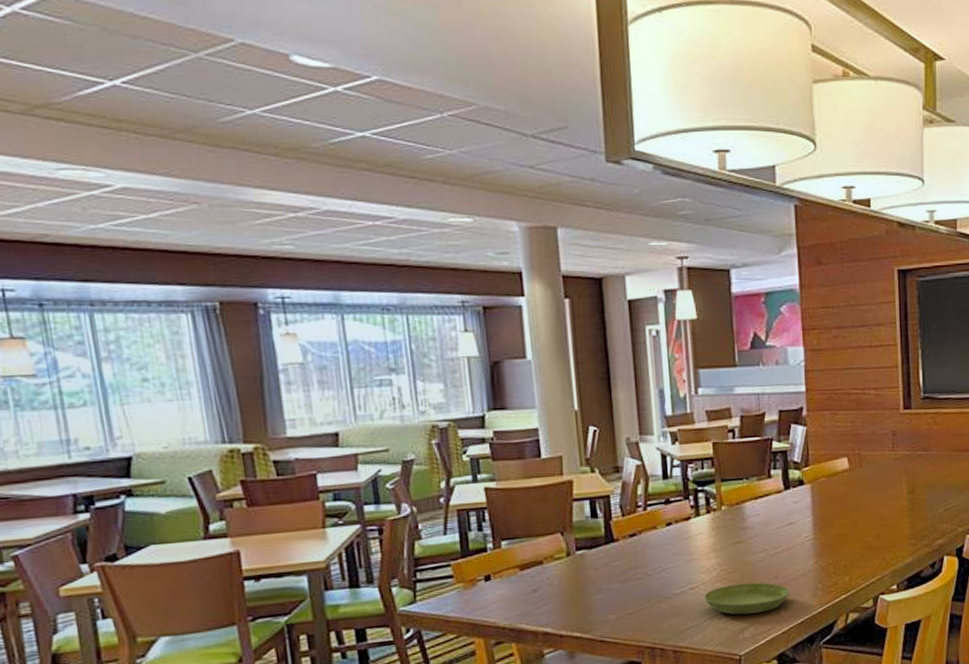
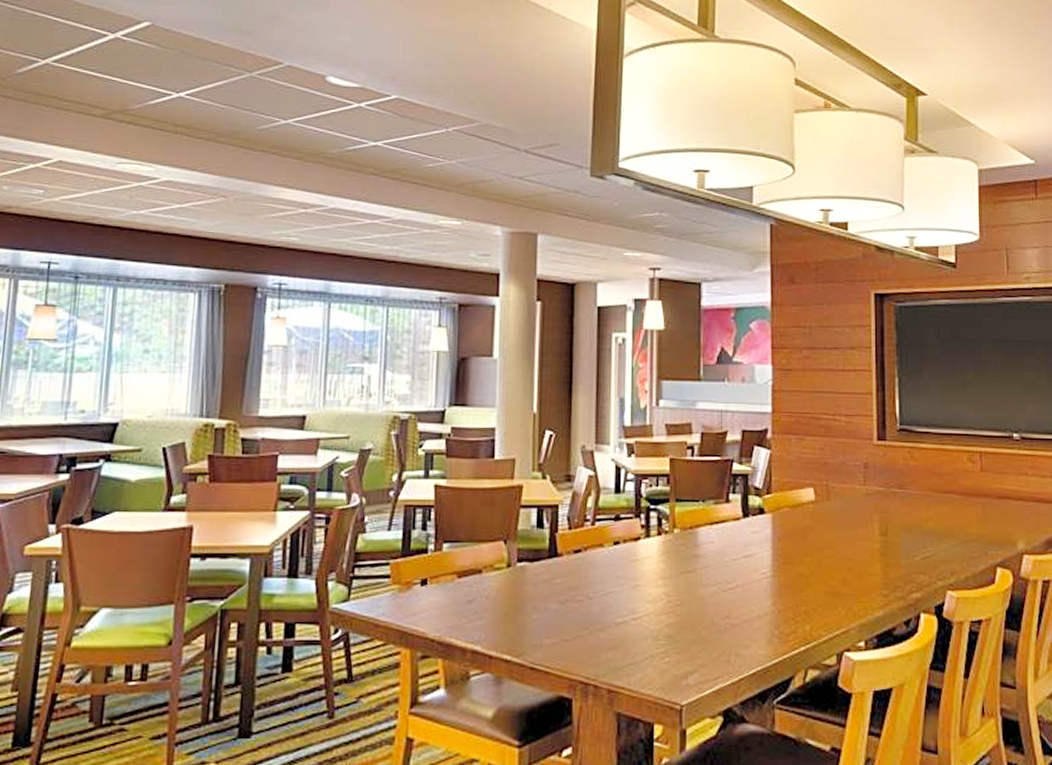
saucer: present [704,582,789,615] -> none [647,619,741,657]

